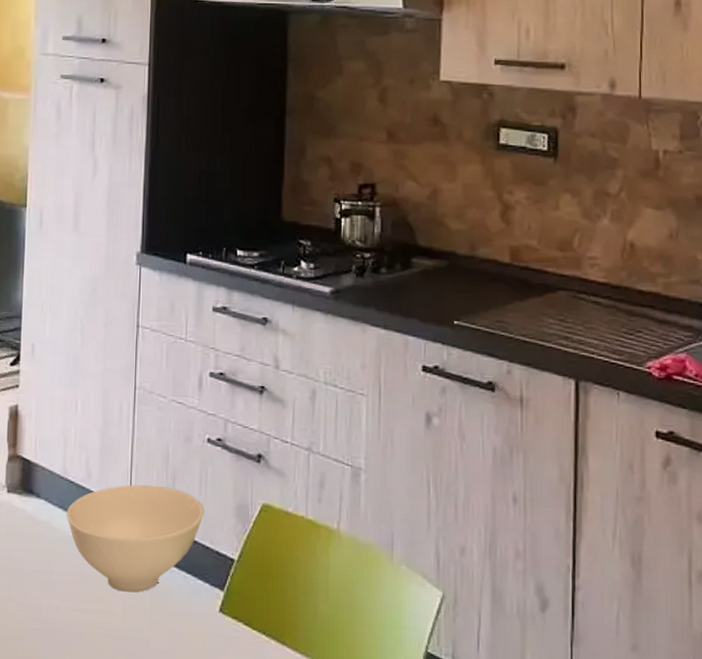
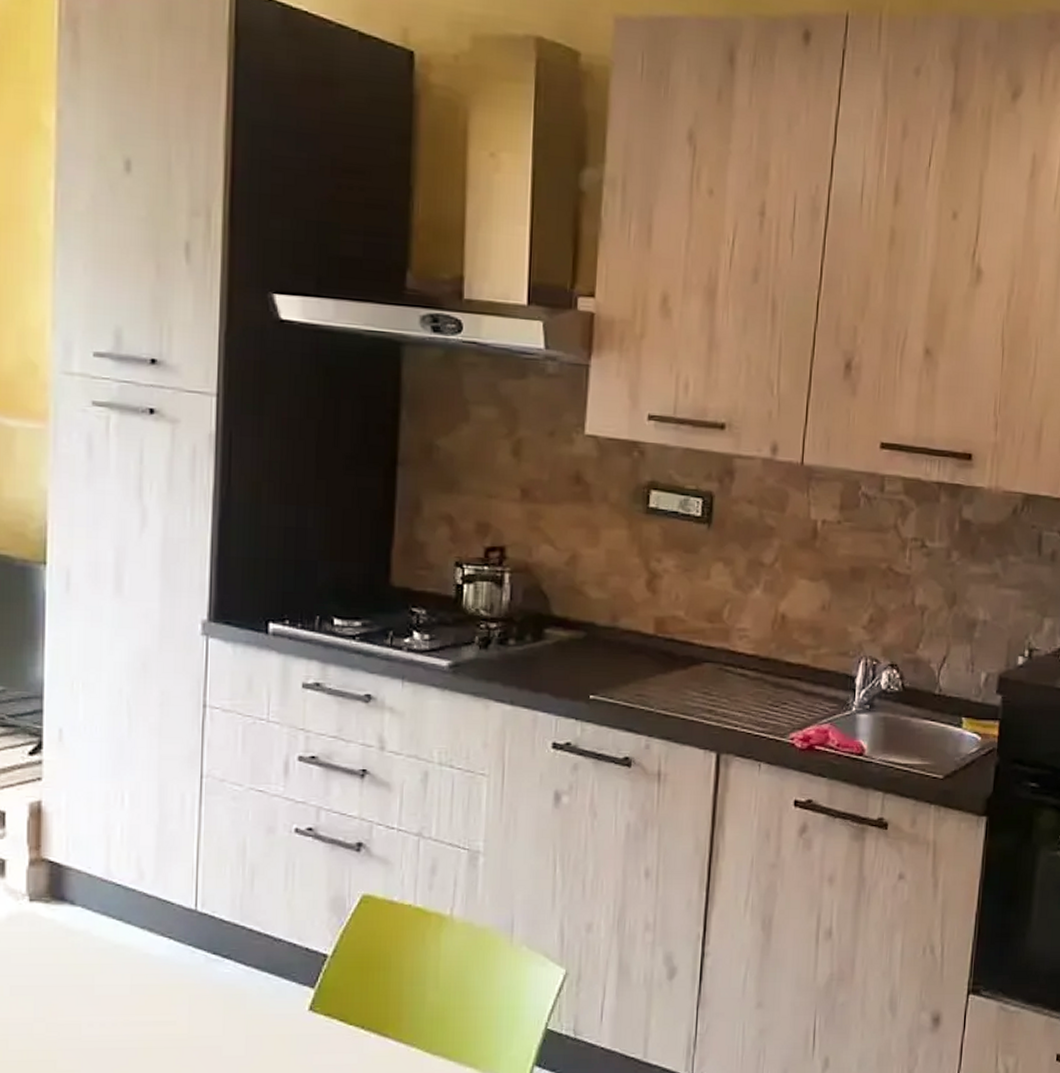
bowl: present [66,484,204,593] -> none [111,882,291,999]

